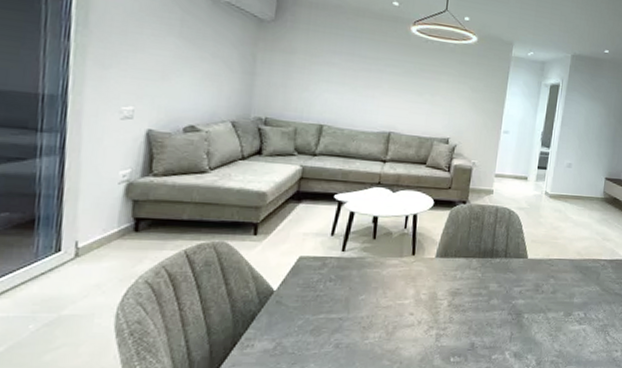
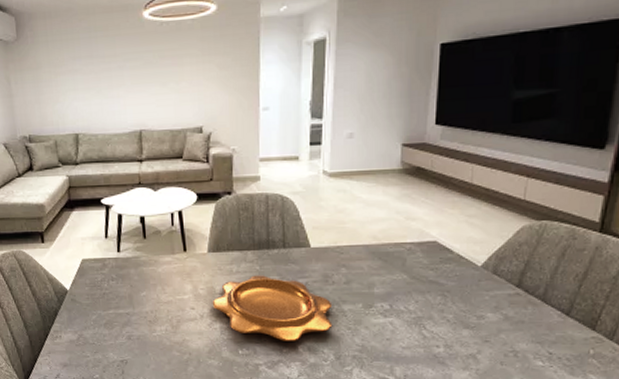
decorative bowl: none [431,282,540,348] -> present [212,275,333,341]

